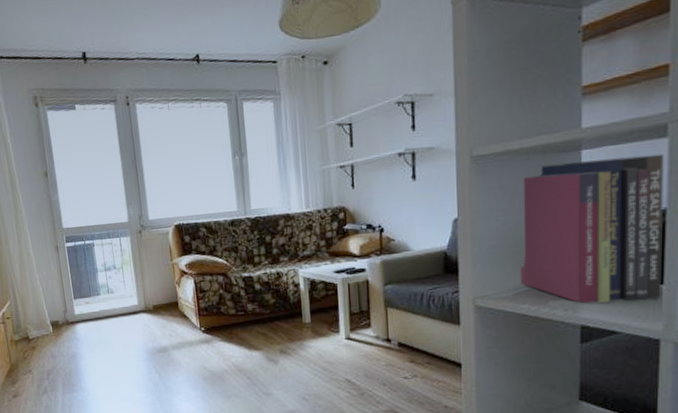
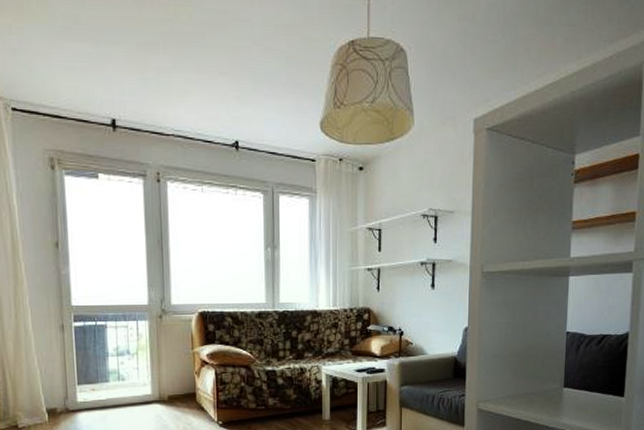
books: present [520,153,664,304] -> none [516,286,629,412]

